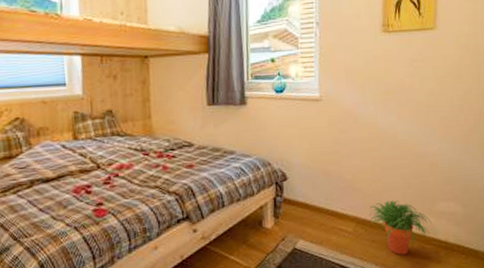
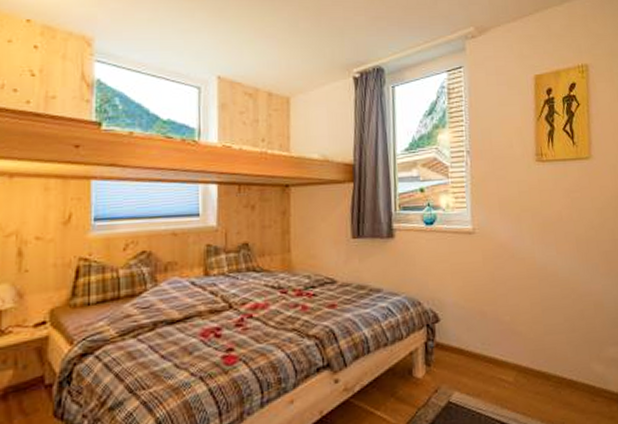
potted plant: present [369,200,432,255] -> none [531,345,602,410]

